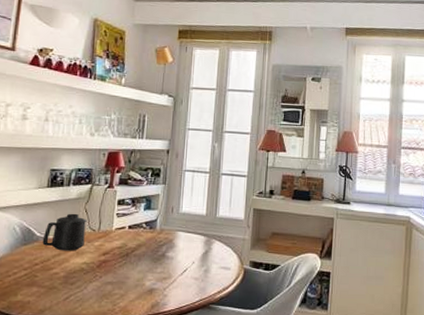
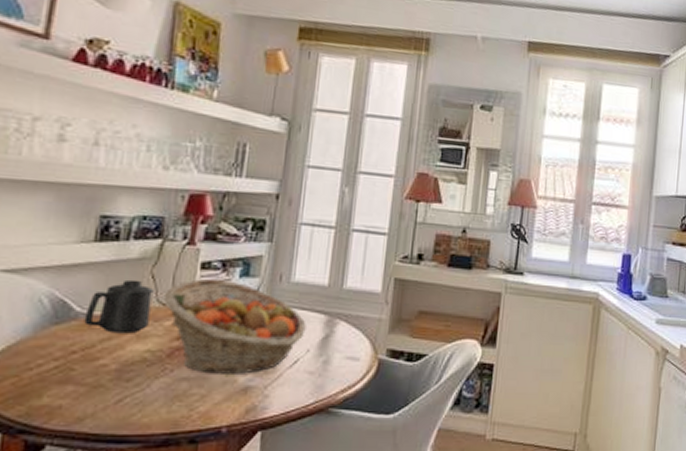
fruit basket: none [93,211,191,280] -> present [163,278,306,374]

